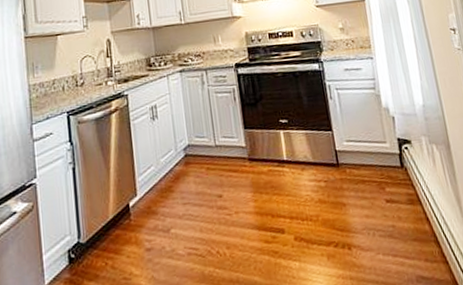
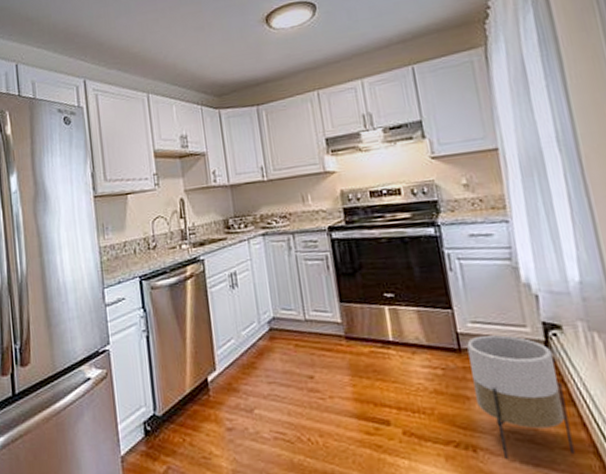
planter: none [343,150,421,253] -> present [467,335,575,459]

